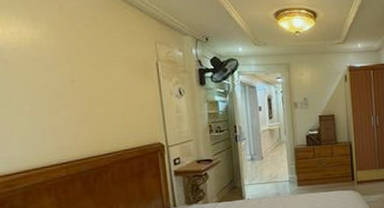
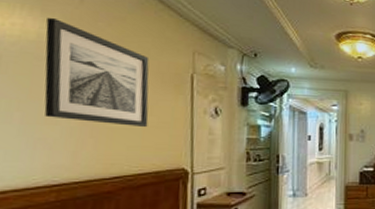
wall art: none [37,25,127,111] -> present [44,18,150,127]

